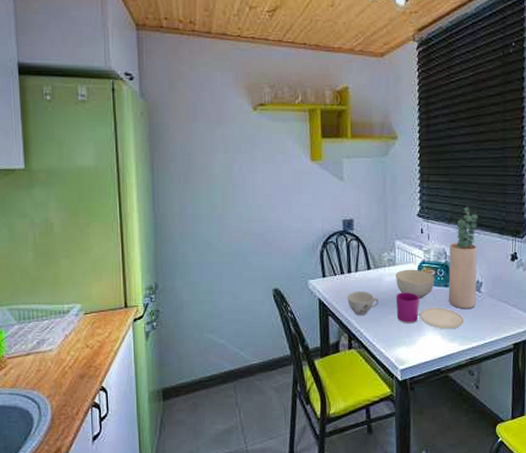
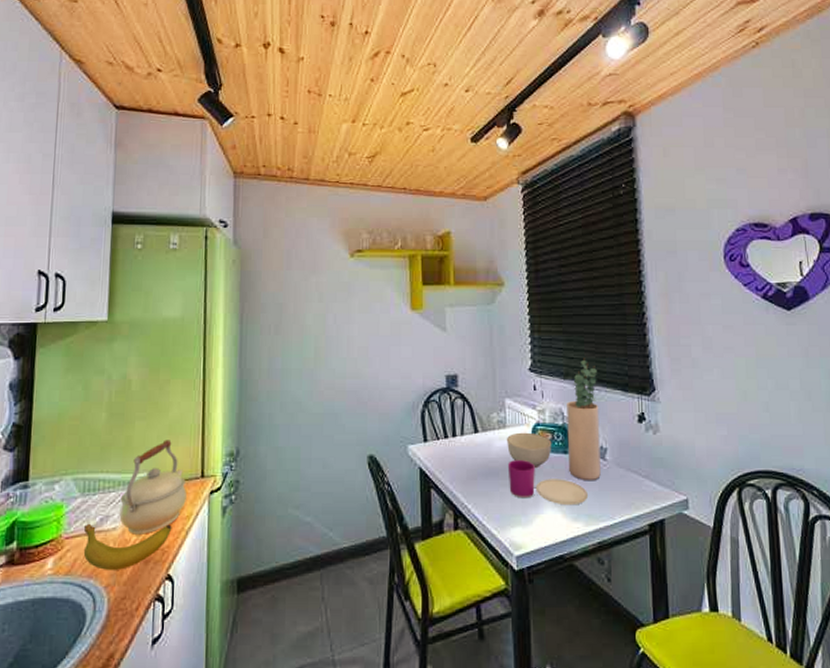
banana: none [22,346,102,383] -> present [83,523,172,570]
kettle: none [53,276,114,355] -> present [119,440,188,535]
teacup: present [346,291,379,316] -> none [451,459,488,489]

